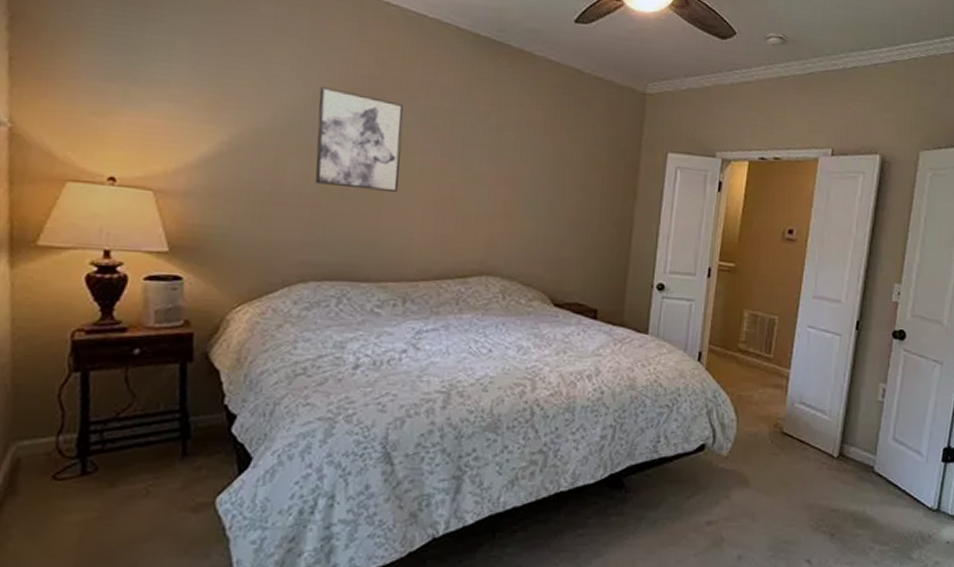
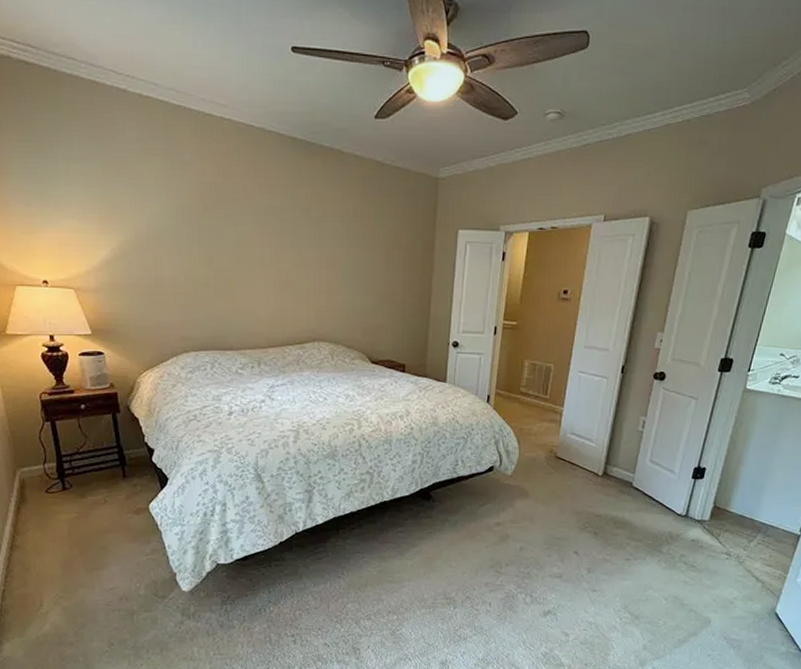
wall art: present [315,87,403,192] -> none [179,196,246,278]

